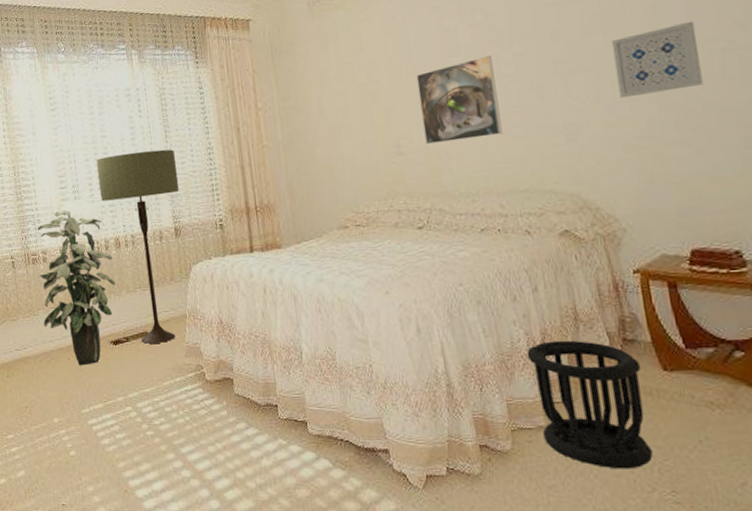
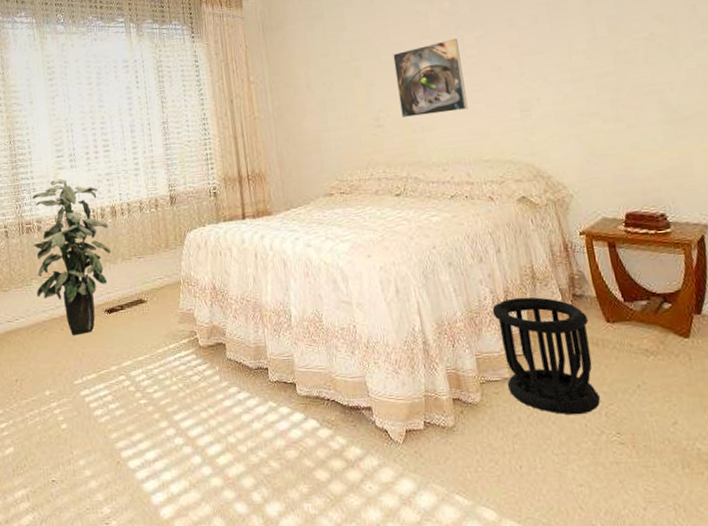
floor lamp: present [96,149,179,344] -> none [93,119,175,311]
wall art: present [611,21,703,99] -> none [556,13,631,80]

